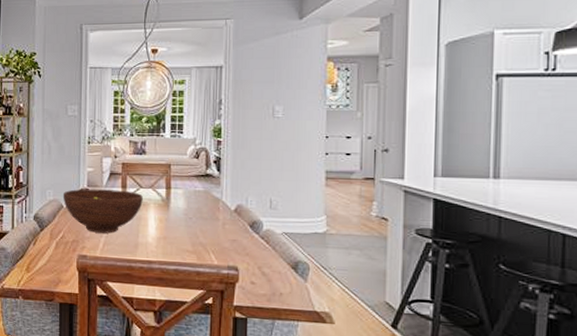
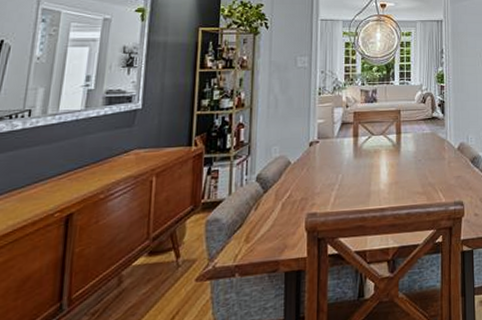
fruit bowl: present [62,189,143,233] -> none [290,139,375,187]

